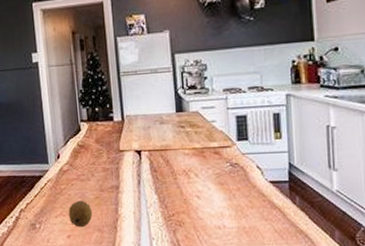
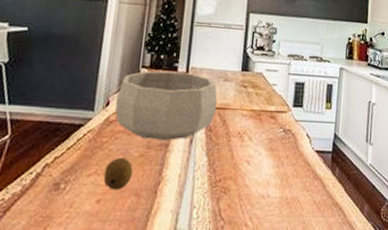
decorative bowl: none [64,121,158,184] -> present [114,71,218,140]

